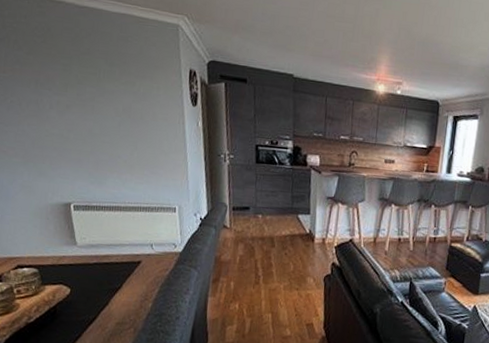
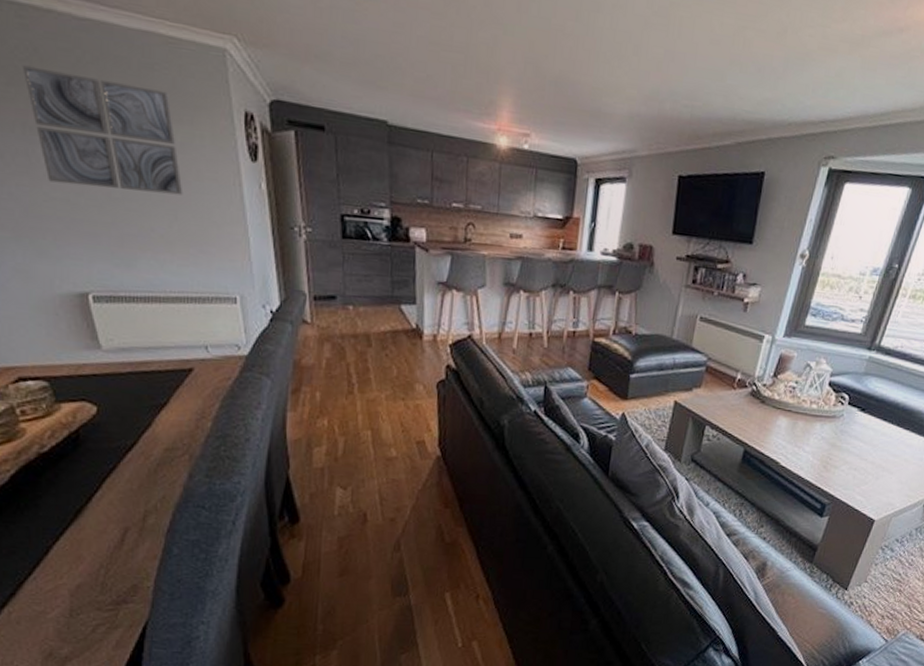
wall art: none [39,40,143,131] -> present [22,65,183,196]

